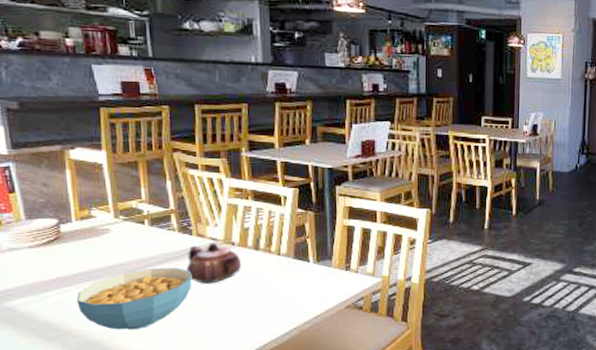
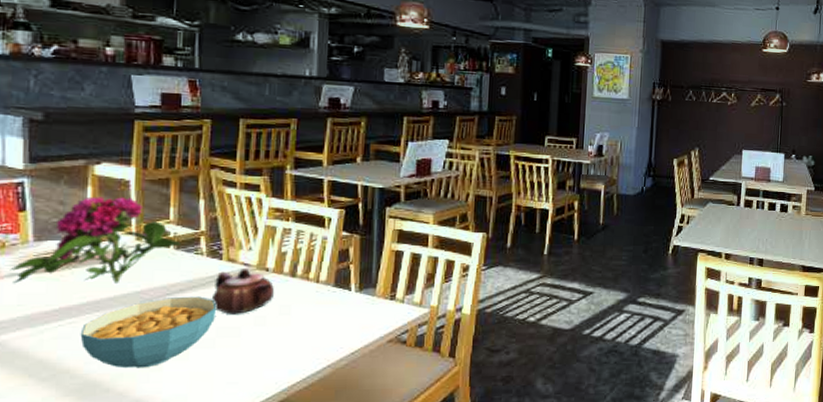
flower: none [9,179,155,257] -> present [10,196,182,284]

